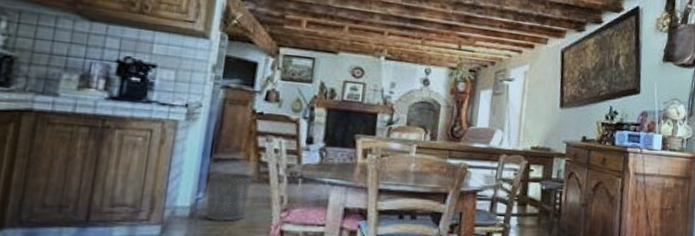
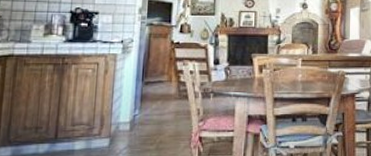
waste bin: present [205,173,252,222] -> none [141,93,175,132]

